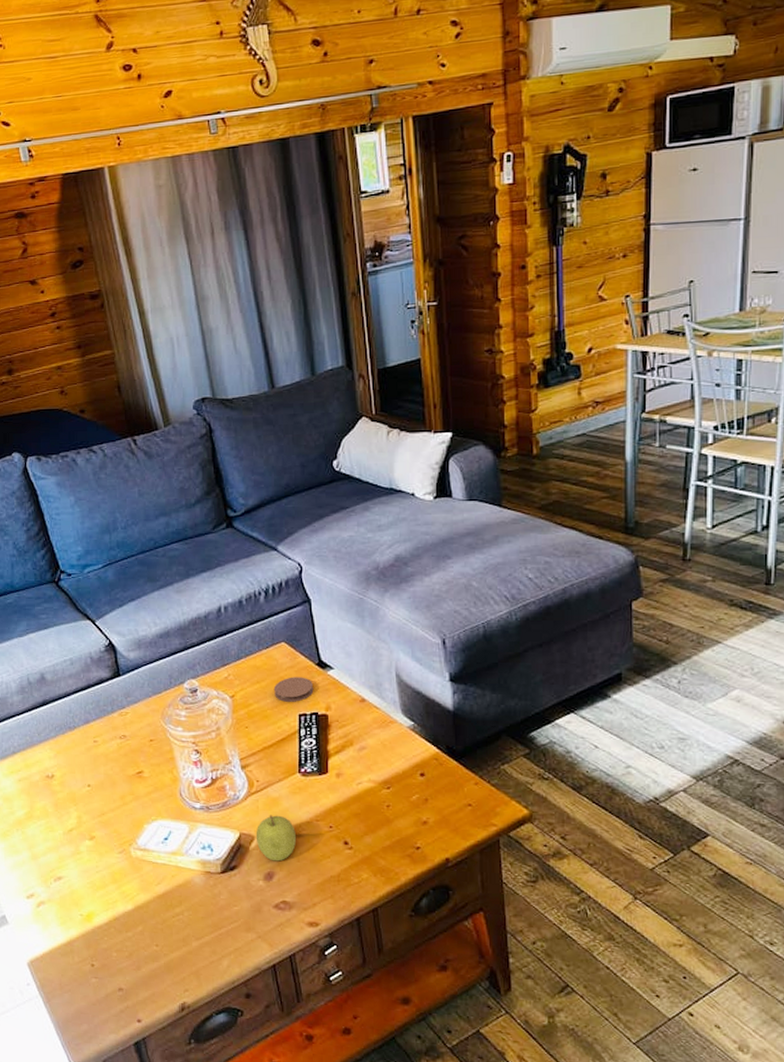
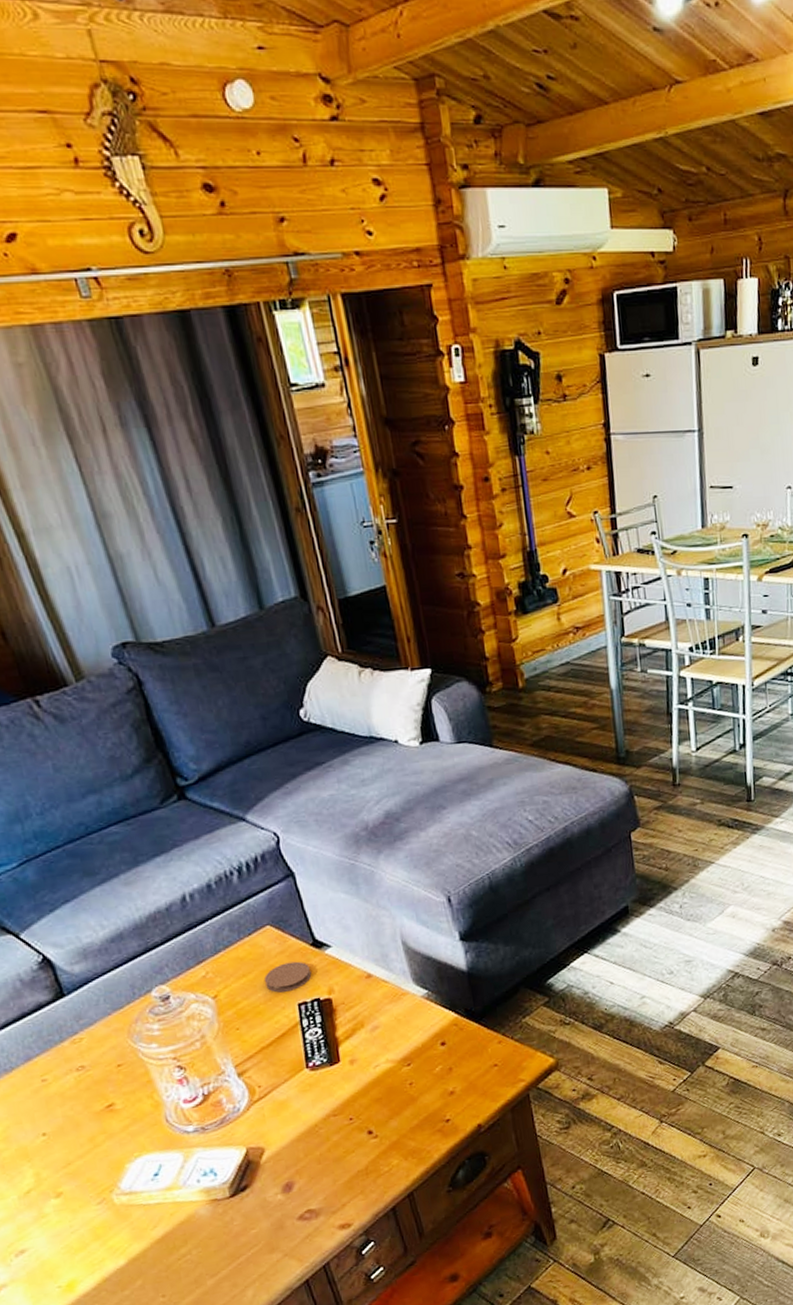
fruit: present [255,815,297,862] -> none [265,1118,314,1170]

